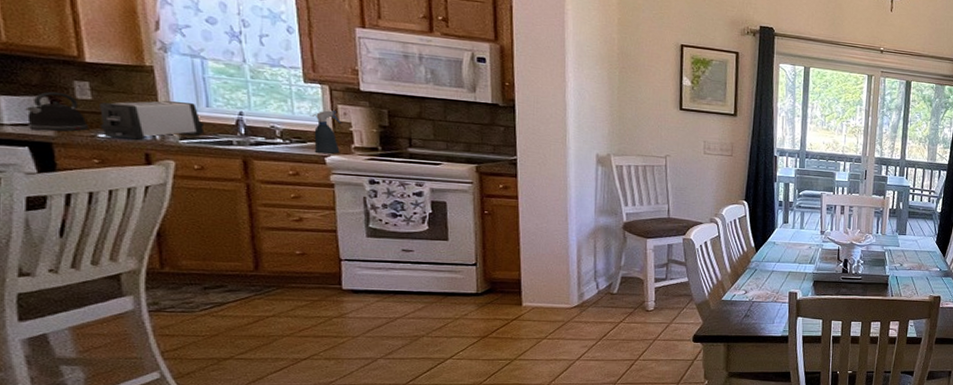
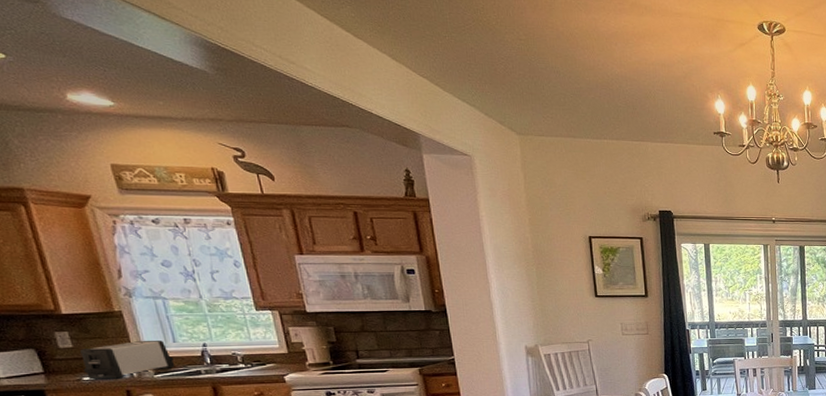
kettle: present [25,91,89,132] -> none [16,343,75,381]
spray bottle: present [310,110,342,155] -> none [265,333,297,374]

